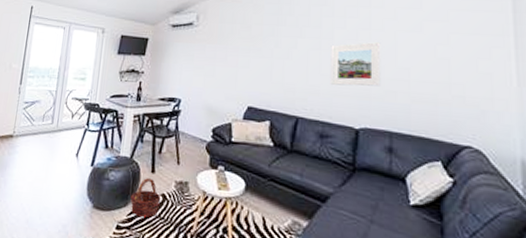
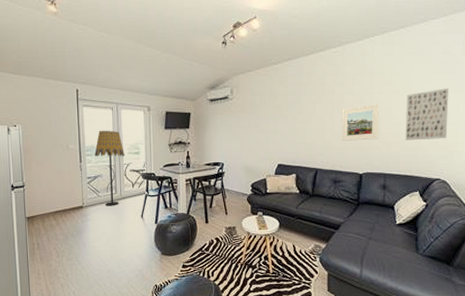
floor lamp: none [37,50,70,139] -> present [94,130,125,206]
basket: present [130,178,161,218] -> none [191,228,216,256]
wall art: none [416,28,478,93] -> present [405,87,449,141]

